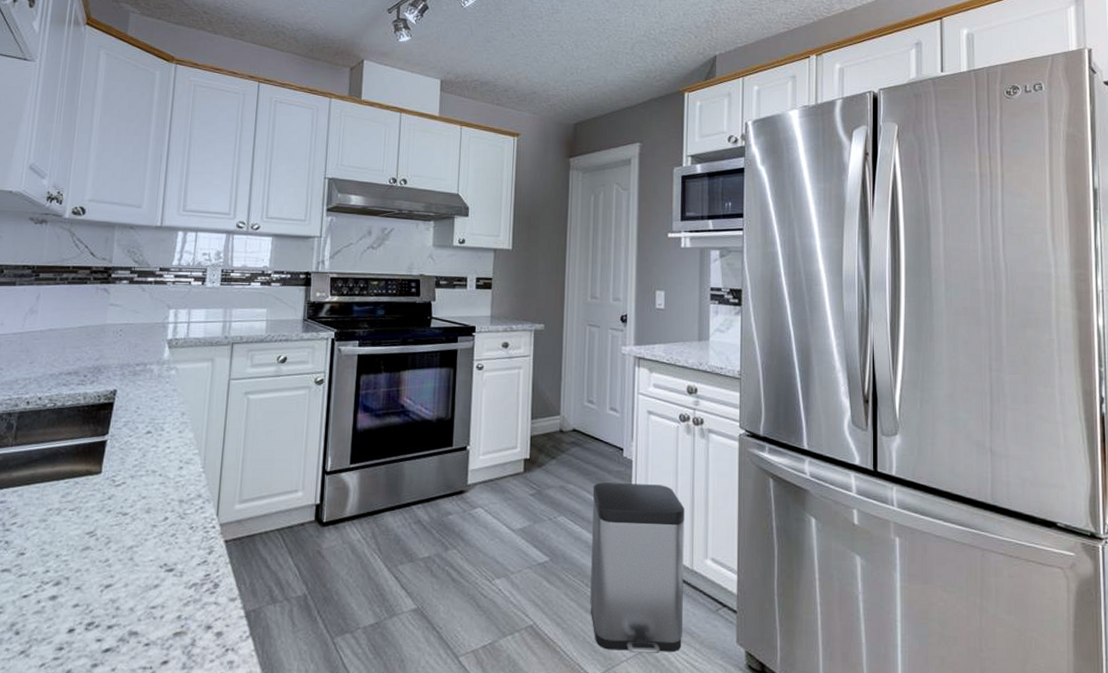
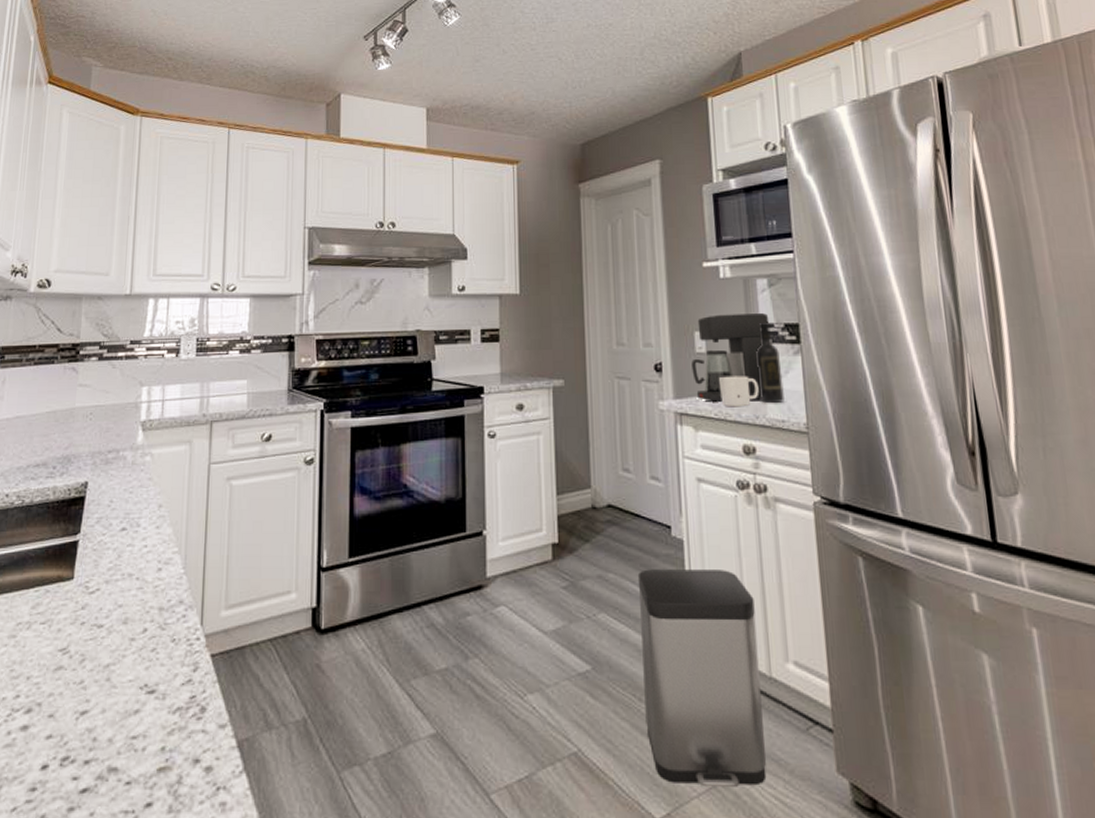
coffee maker: none [651,278,718,350] -> present [691,313,770,402]
mug: none [672,329,705,355] -> present [718,376,759,407]
wine bottle: none [704,287,725,354] -> present [756,323,785,404]

